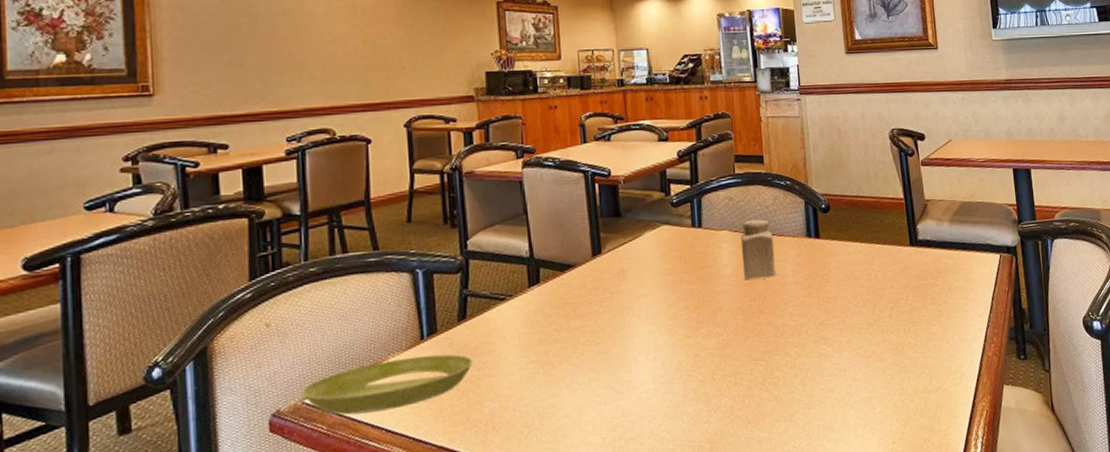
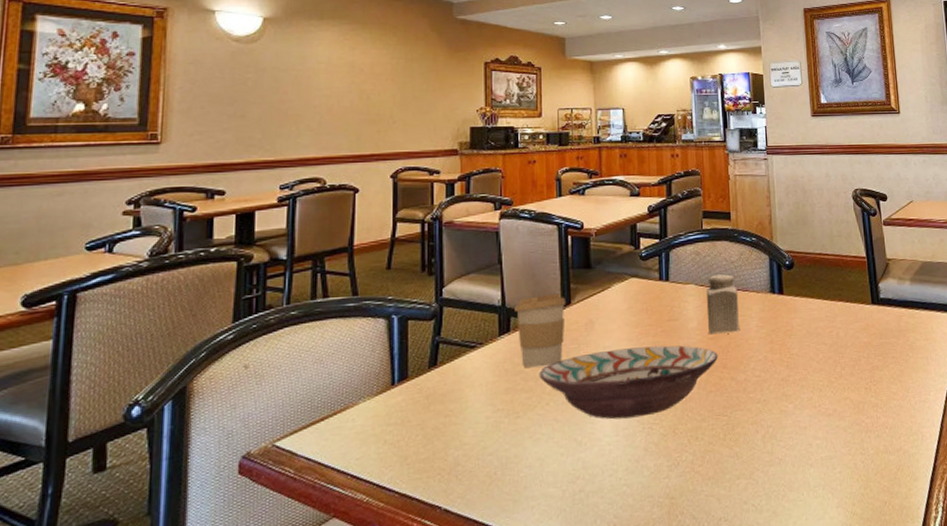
saucer: present [301,354,473,415] -> none [272,400,441,459]
coffee cup: none [543,243,597,319] -> present [514,293,567,368]
decorative bowl: none [572,292,755,368] -> present [539,345,718,420]

